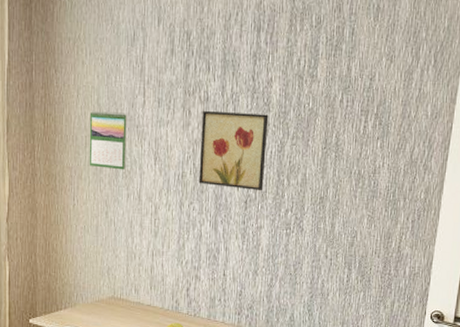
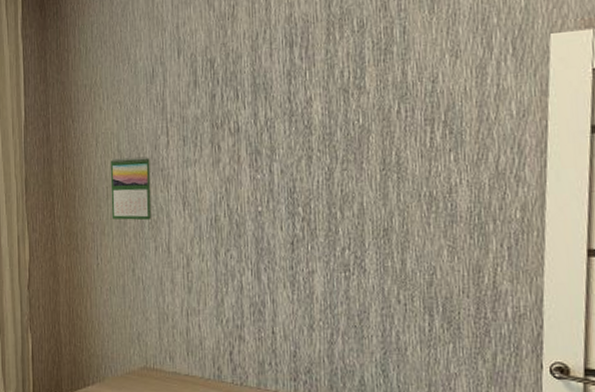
wall art: present [198,110,269,191] -> none [233,138,312,229]

